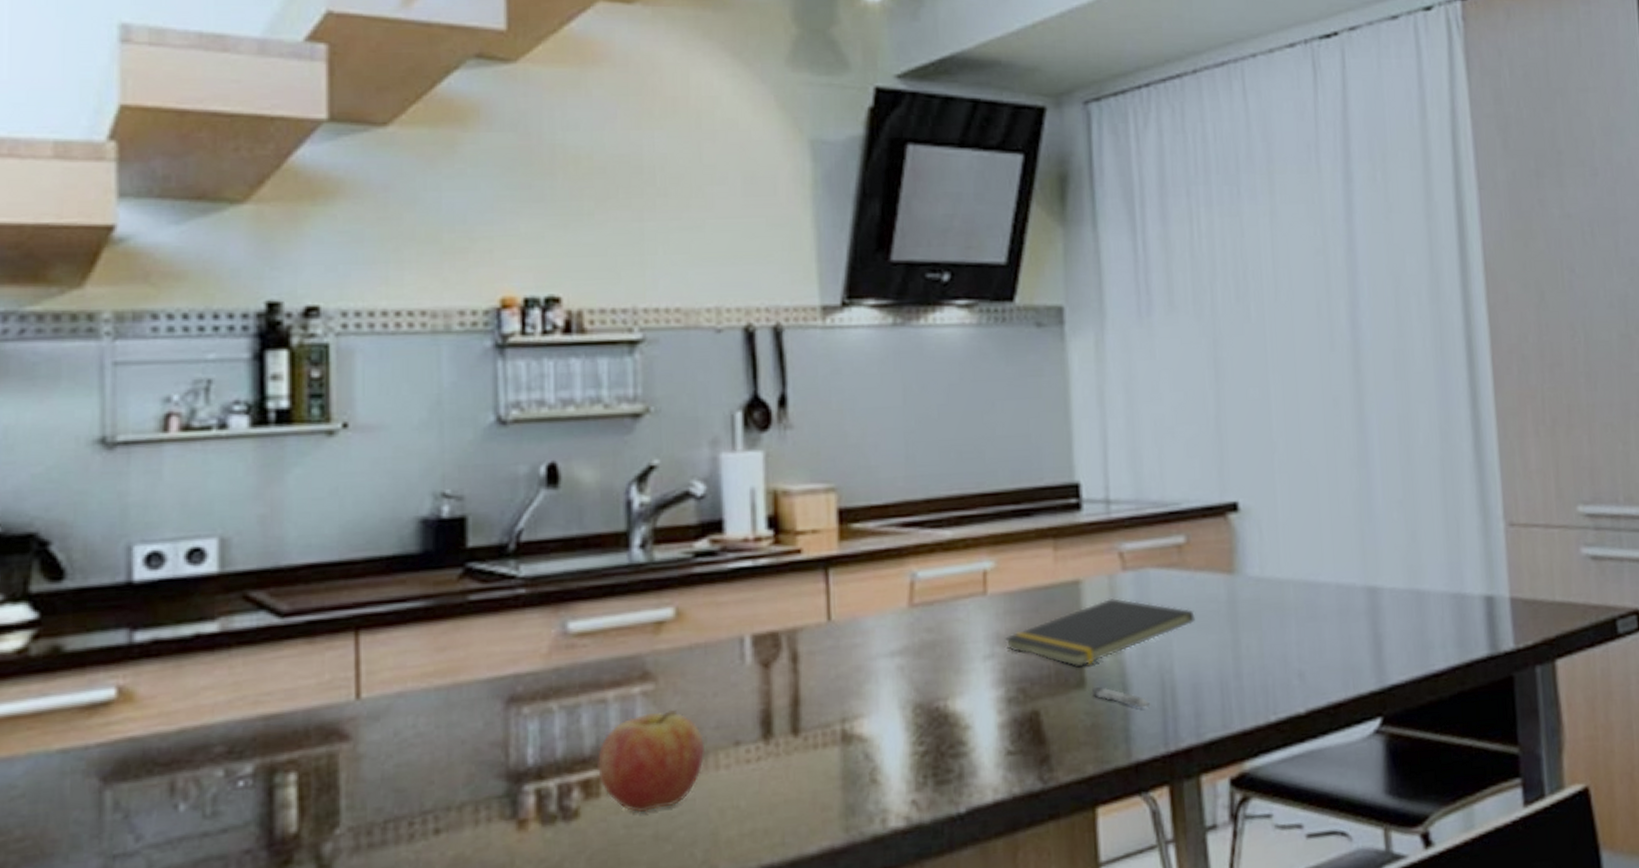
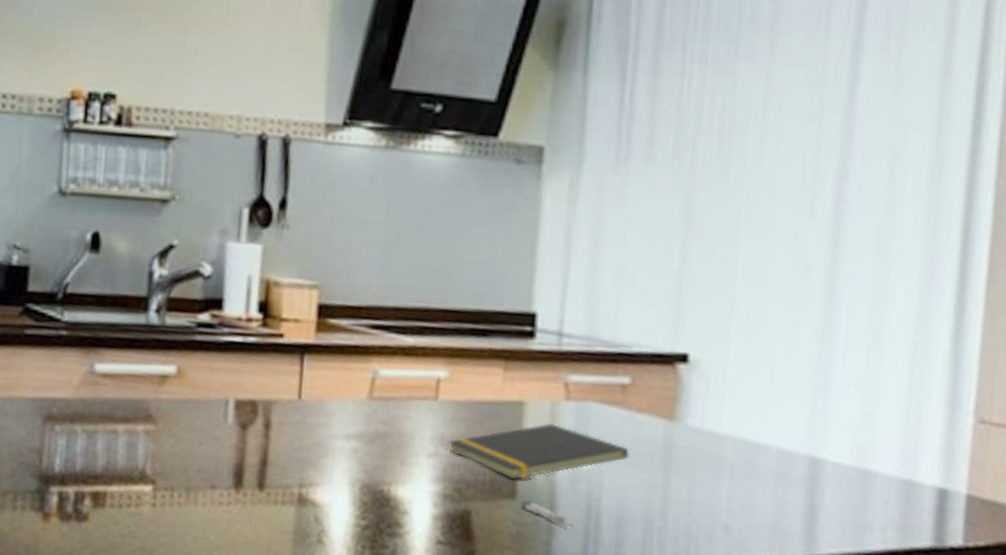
fruit: present [597,710,706,814] -> none [105,448,189,528]

